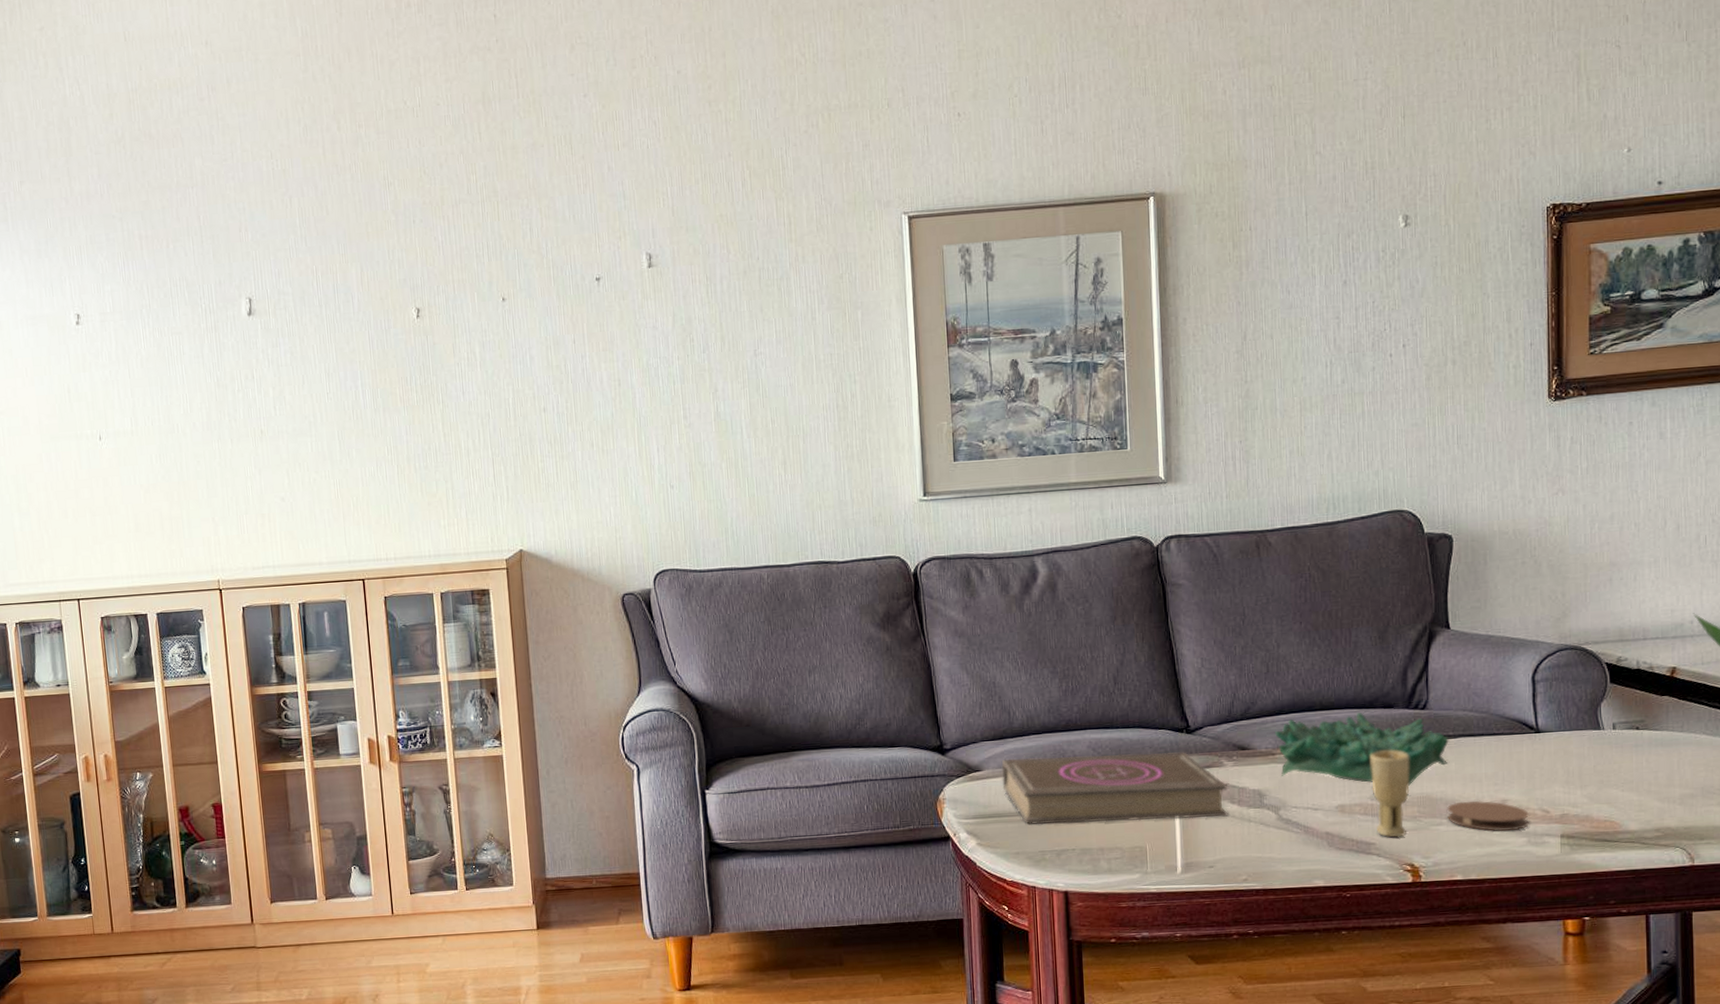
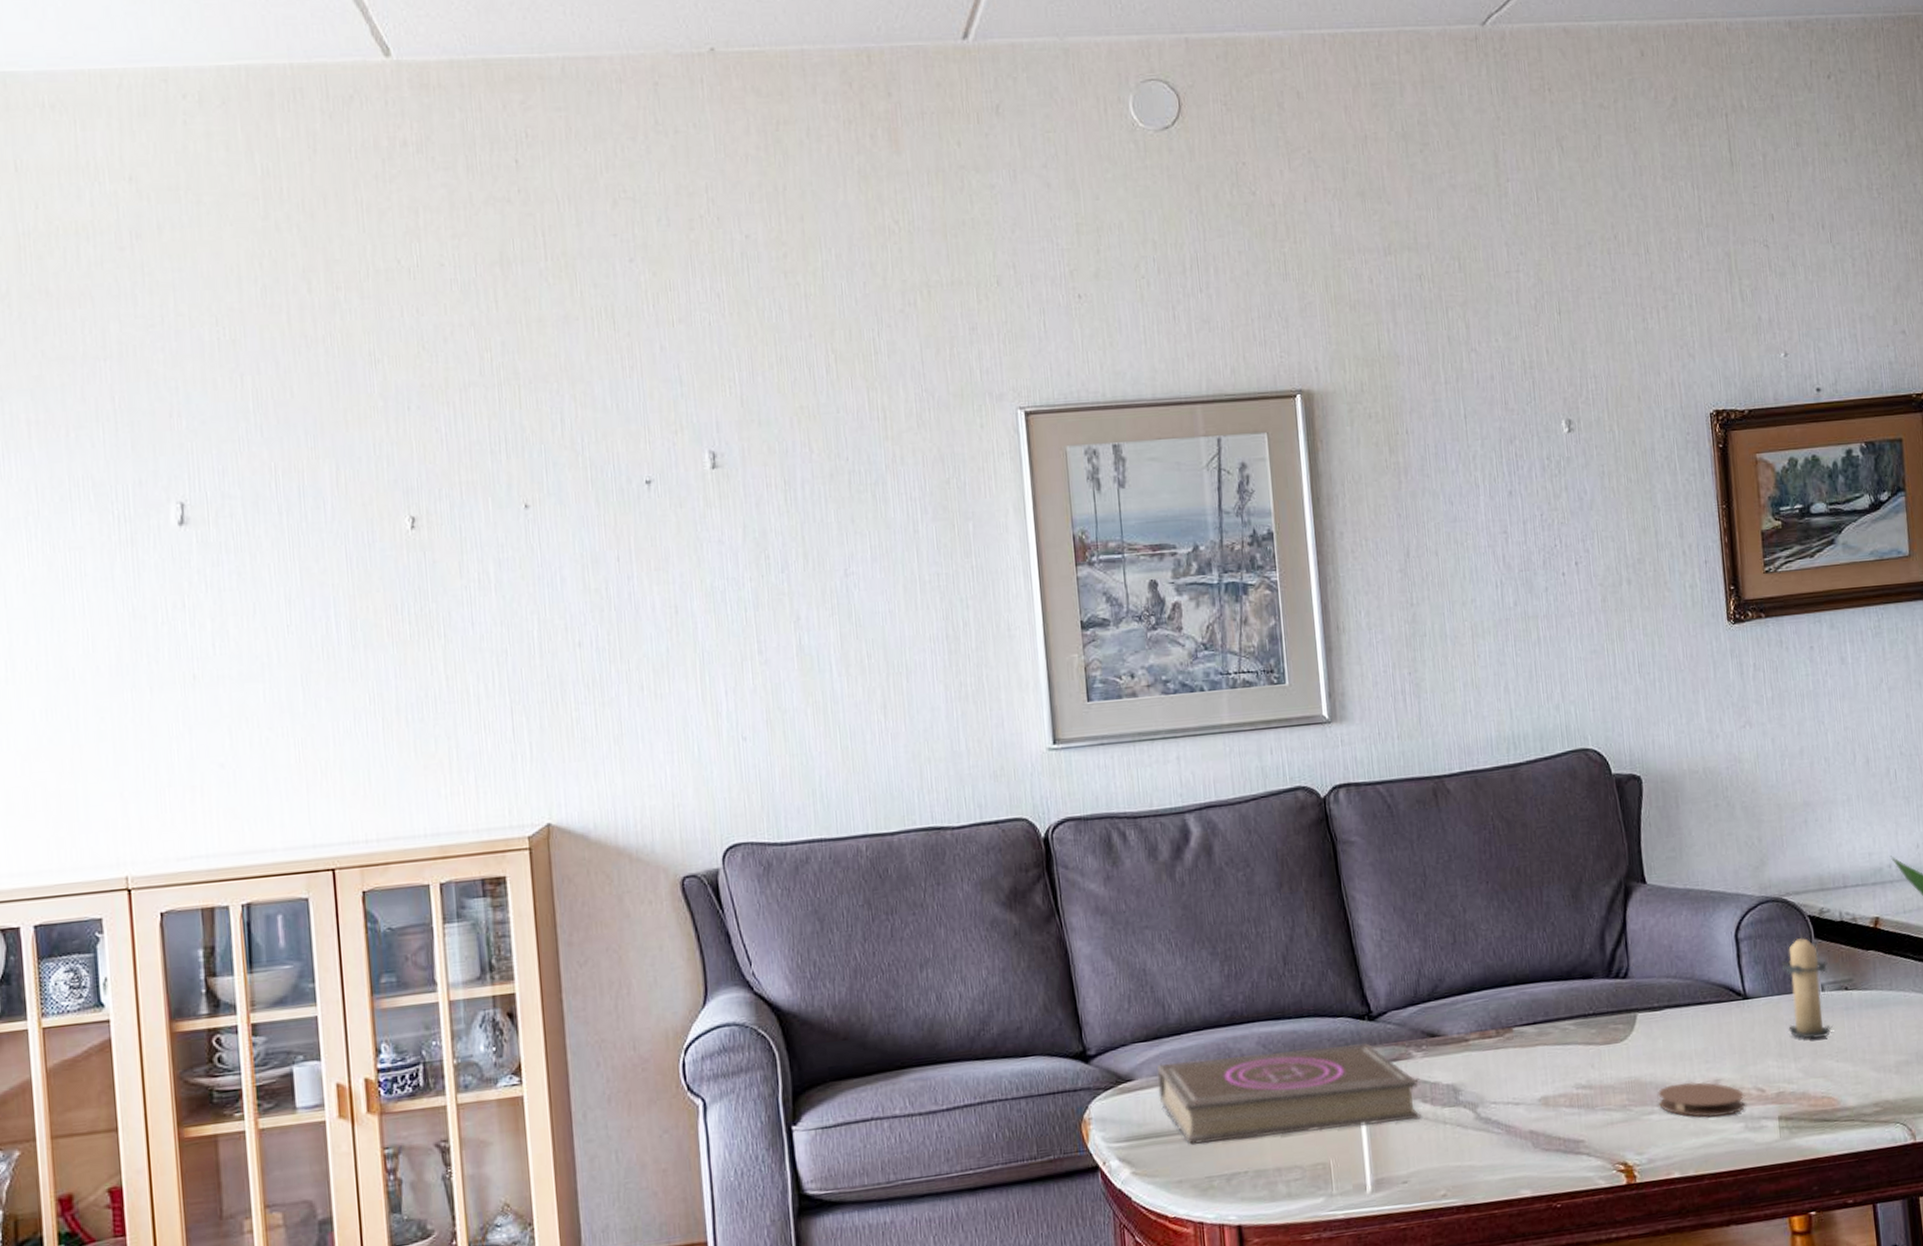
decorative bowl: present [1275,713,1449,786] -> none [1467,985,1654,1070]
cup: present [1369,750,1410,837] -> none [1571,1027,1617,1132]
candle: none [1575,676,1621,770] -> present [1781,931,1833,1039]

